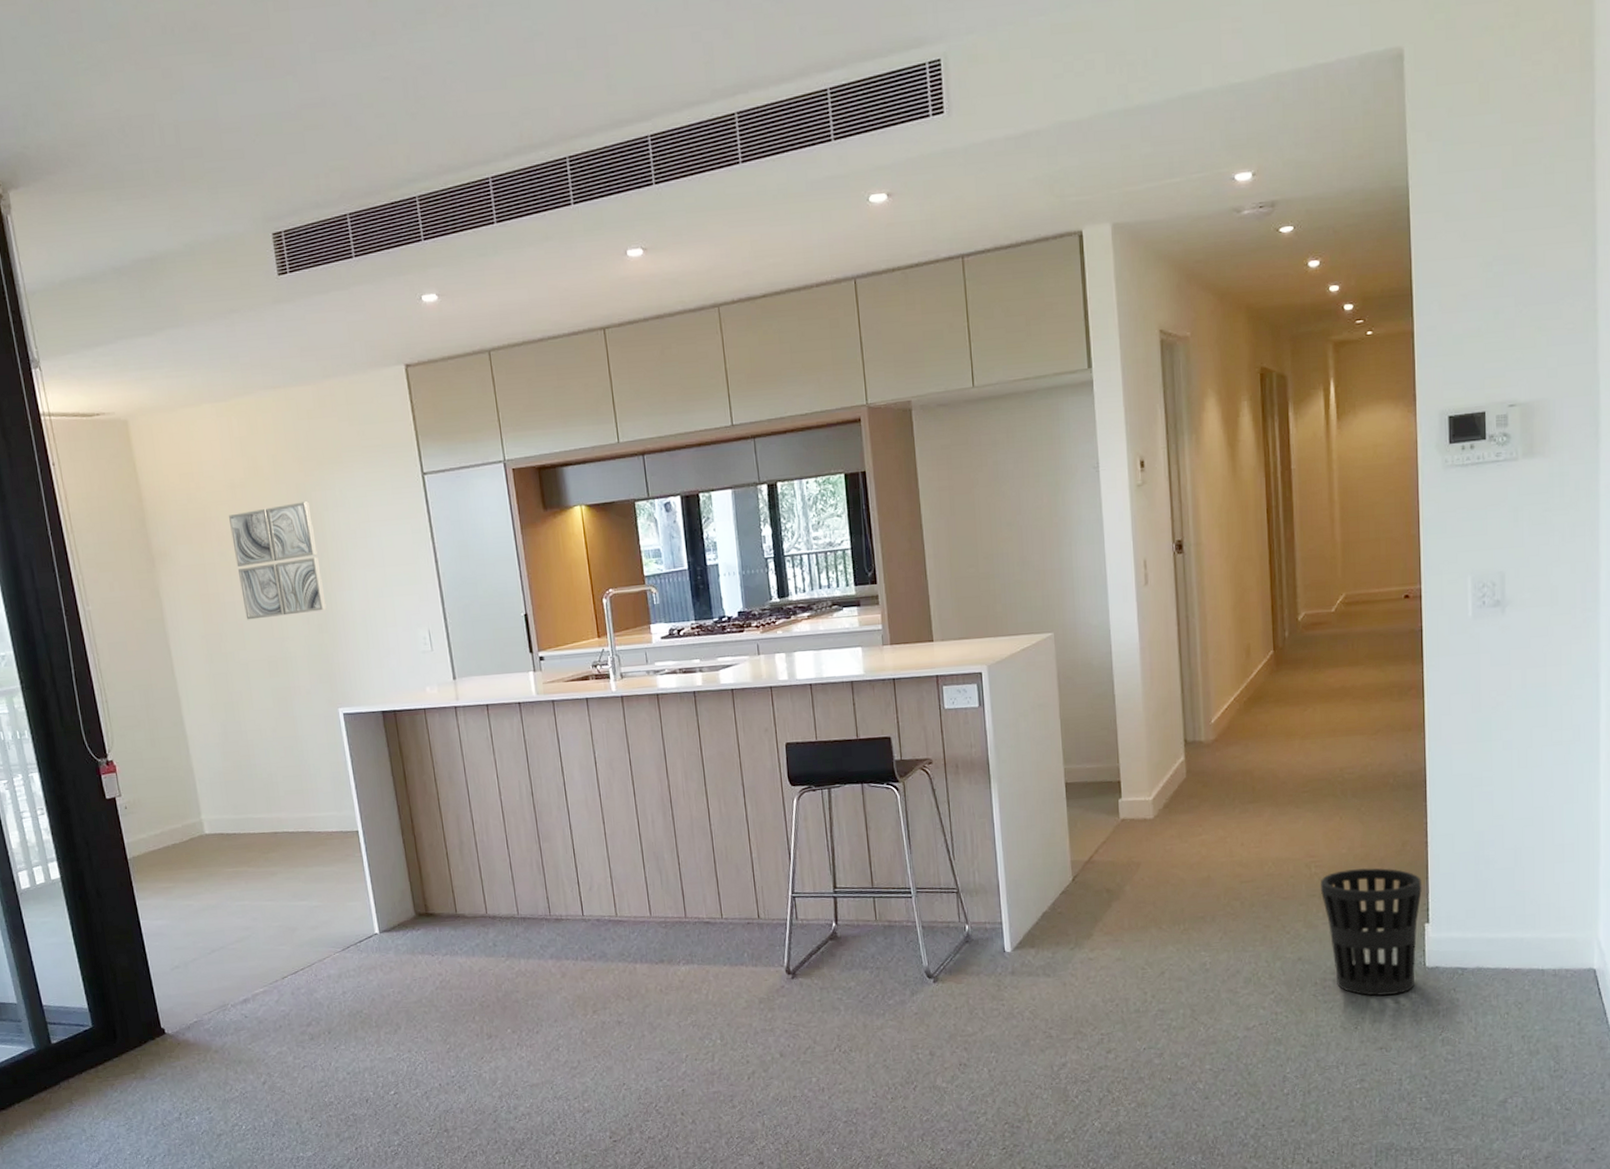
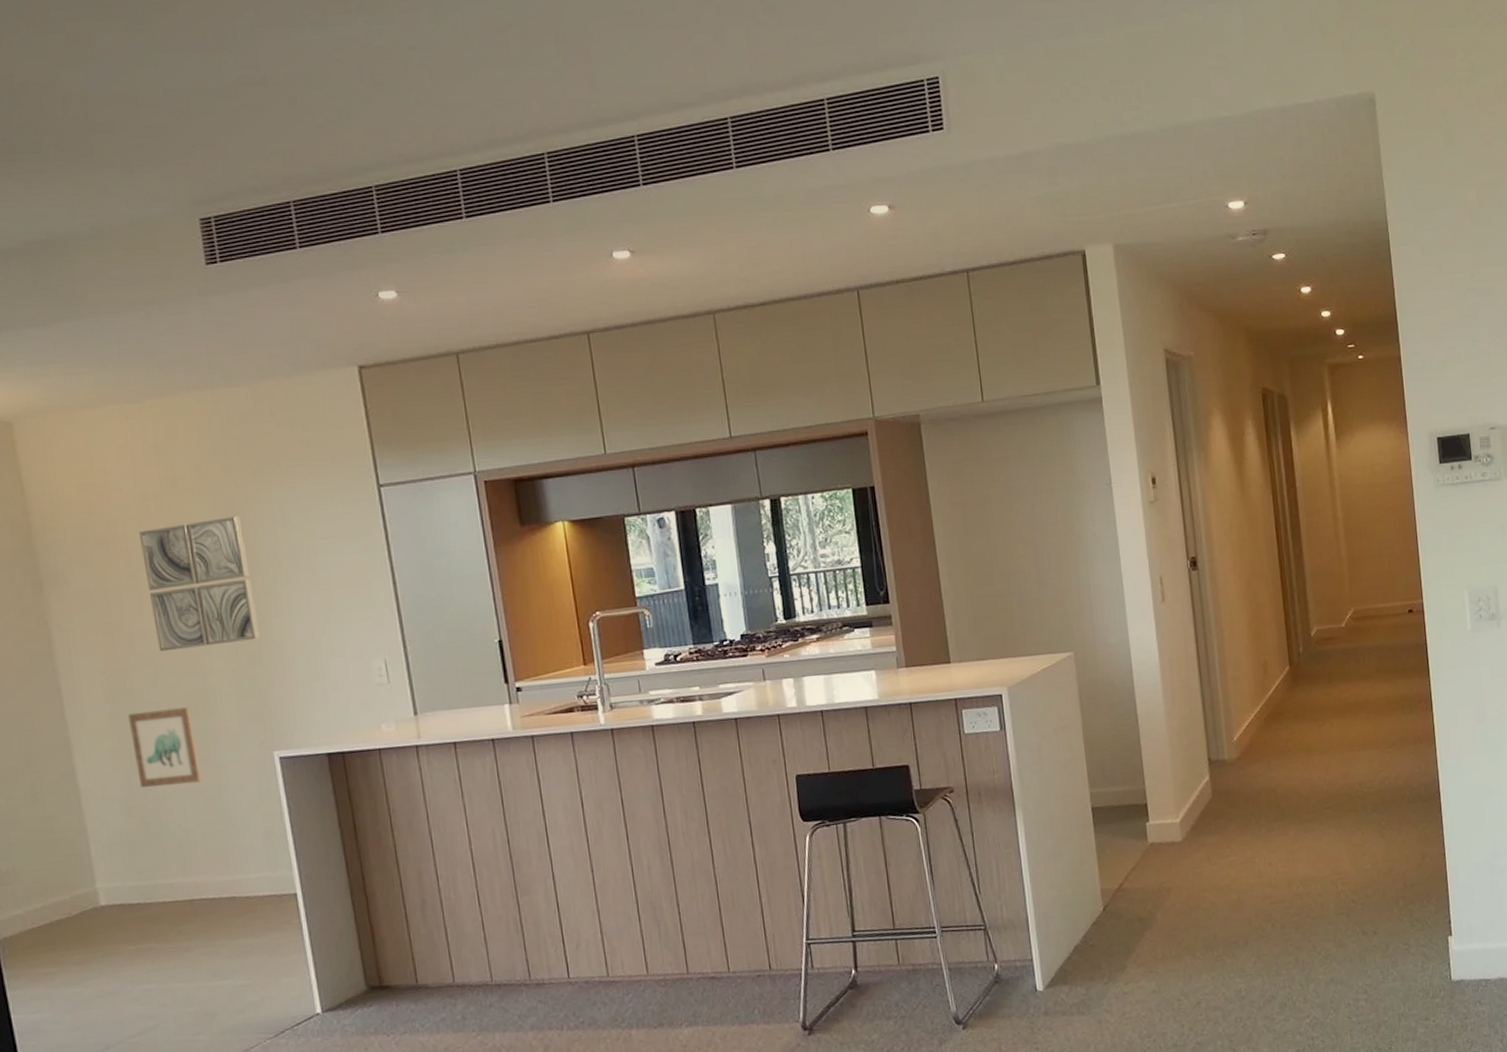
wall art: none [223,668,282,736] -> present [128,707,202,788]
wastebasket: present [1320,867,1422,996] -> none [1347,882,1443,1014]

